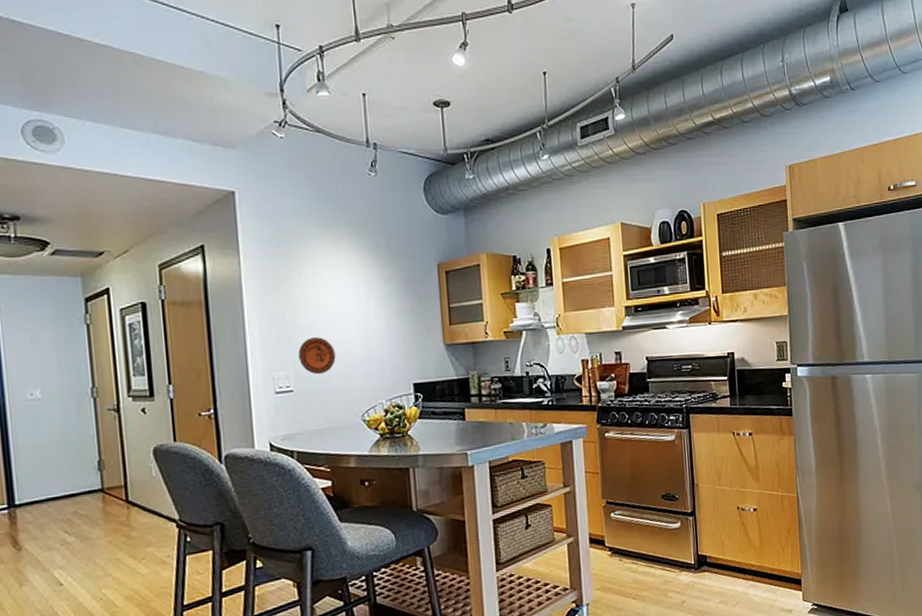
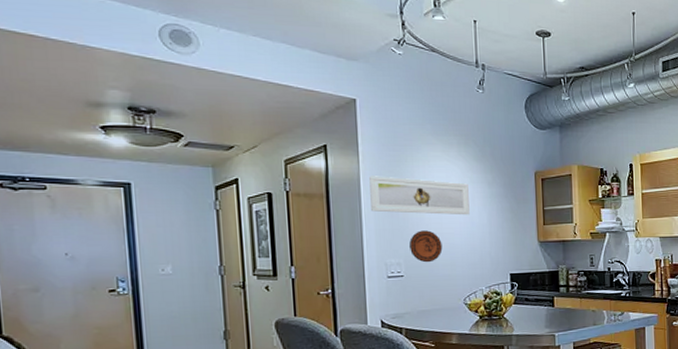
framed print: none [252,277,365,319] -> present [369,176,470,215]

